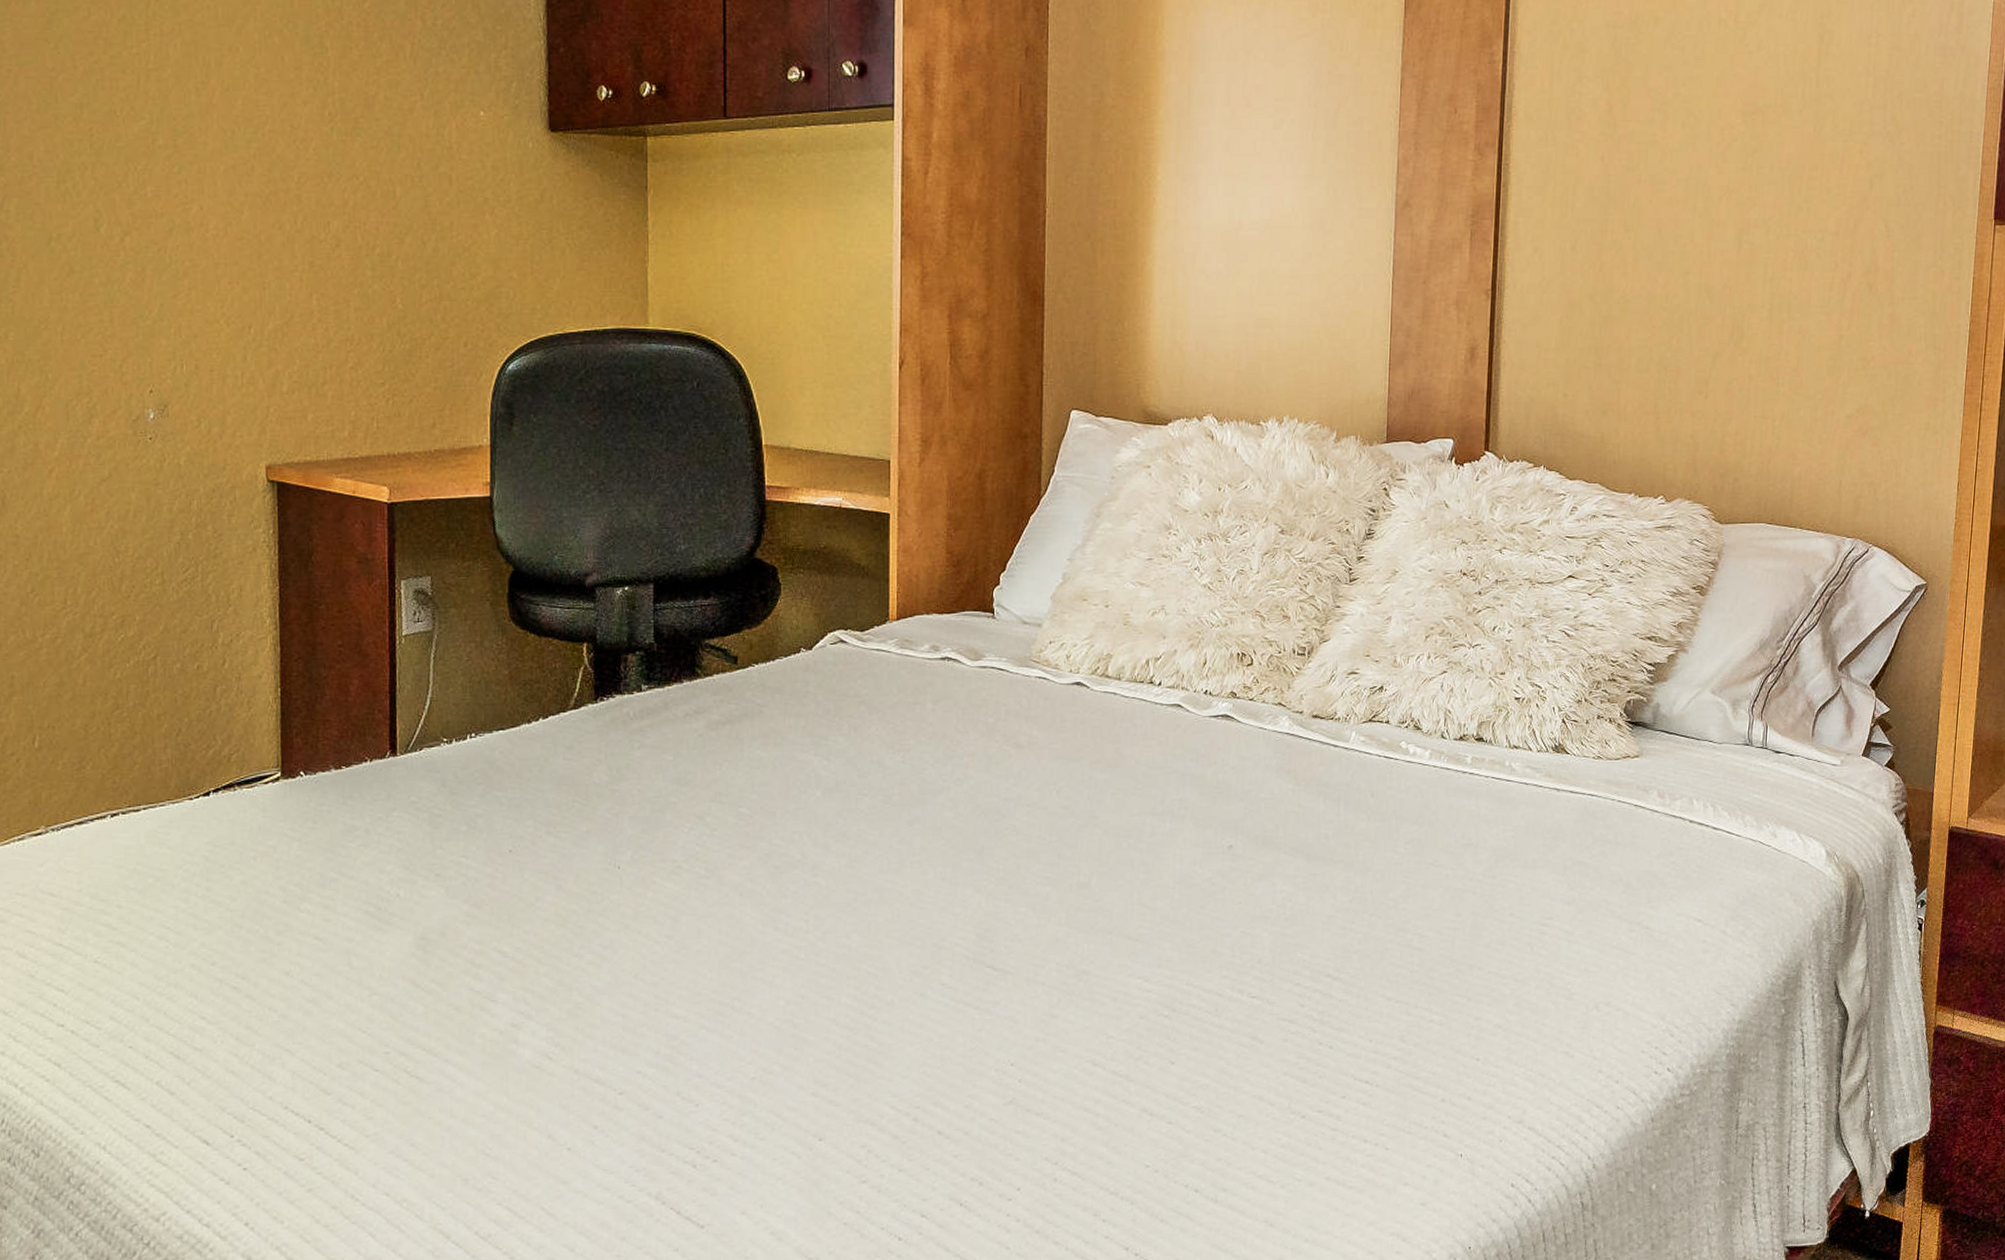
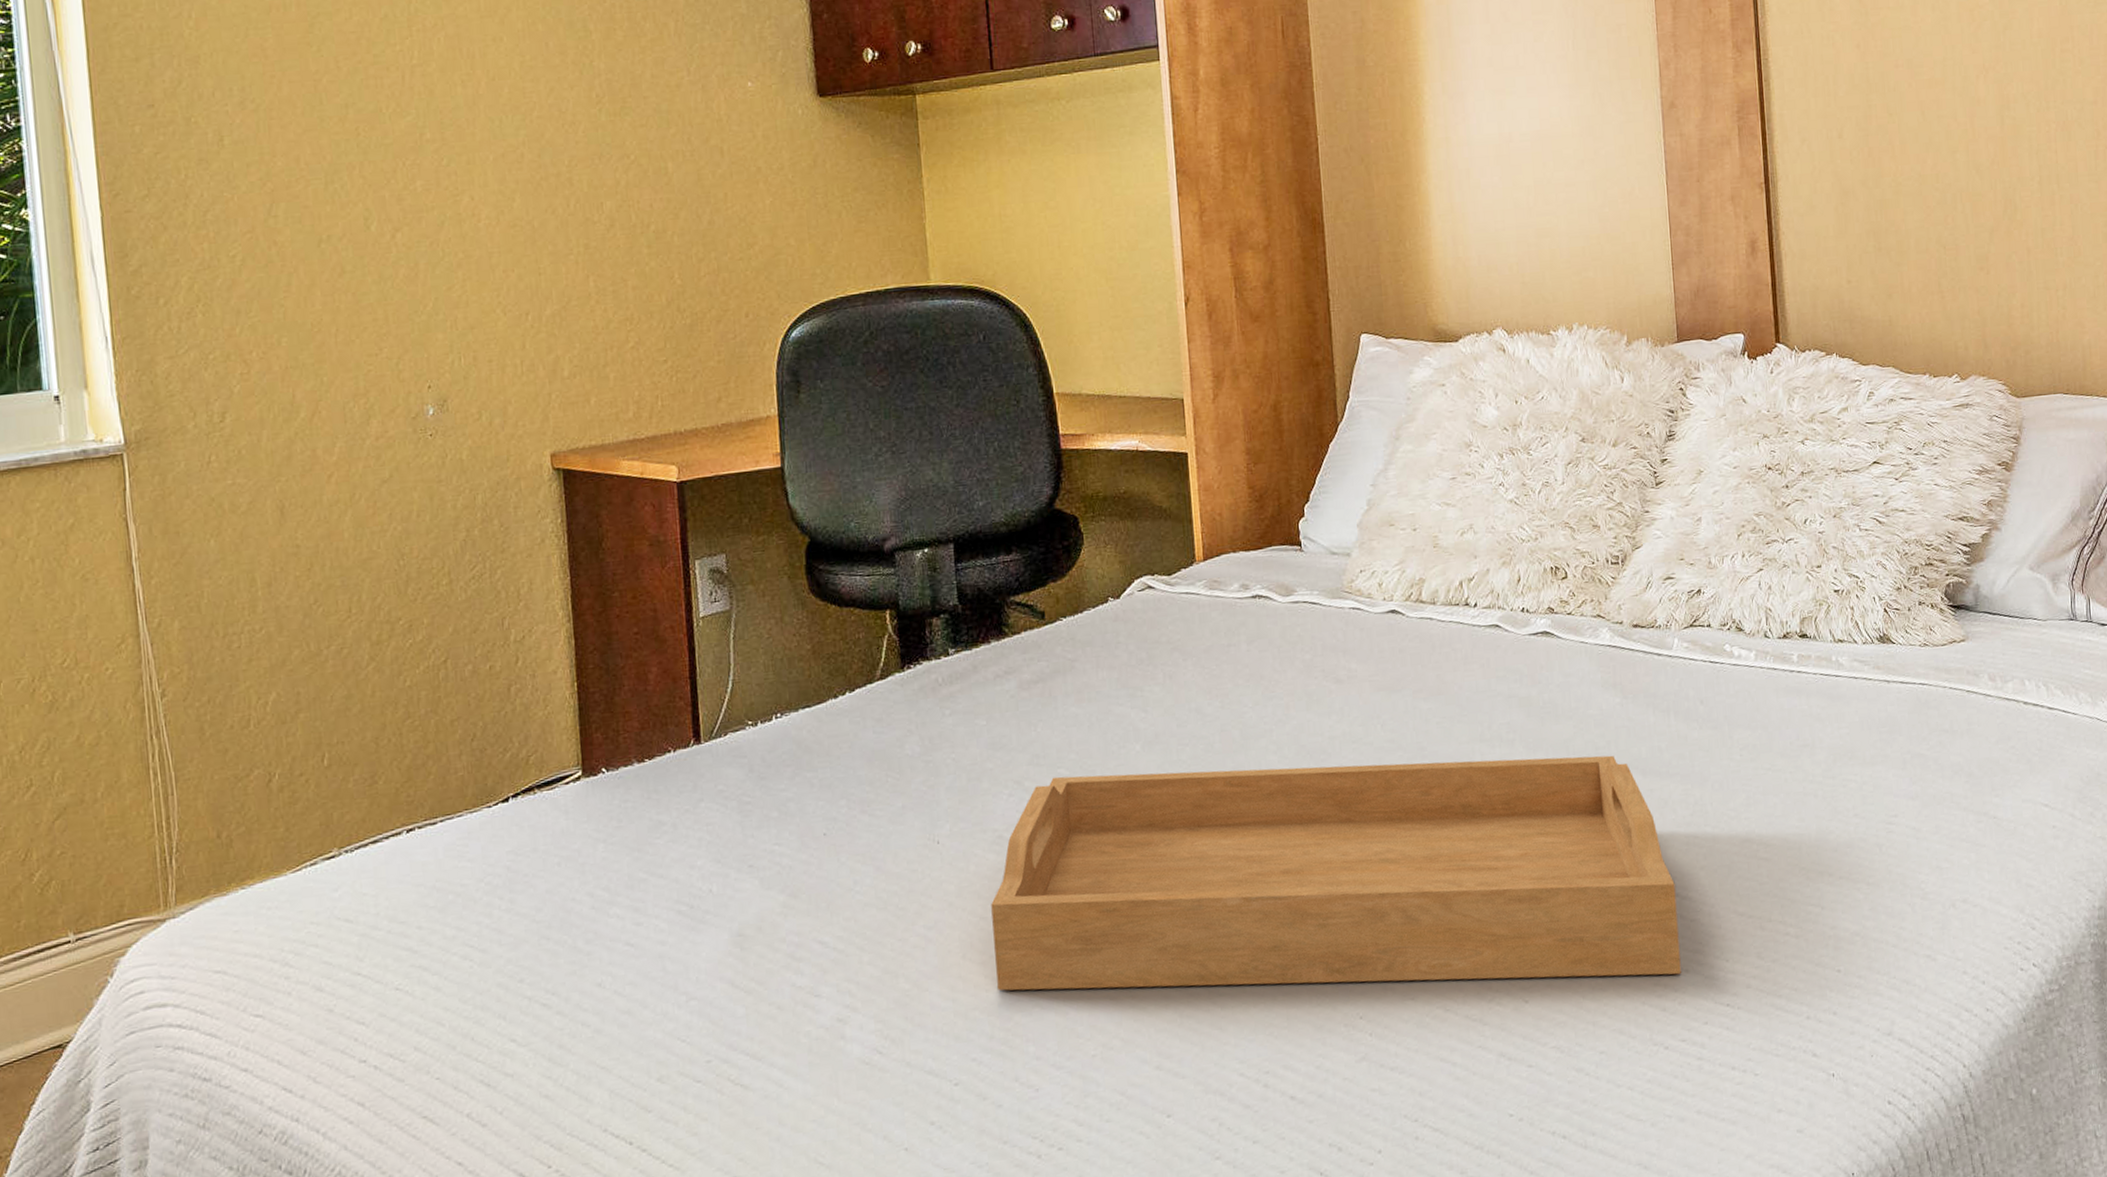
serving tray: none [665,815,1328,1050] -> present [991,755,1681,991]

